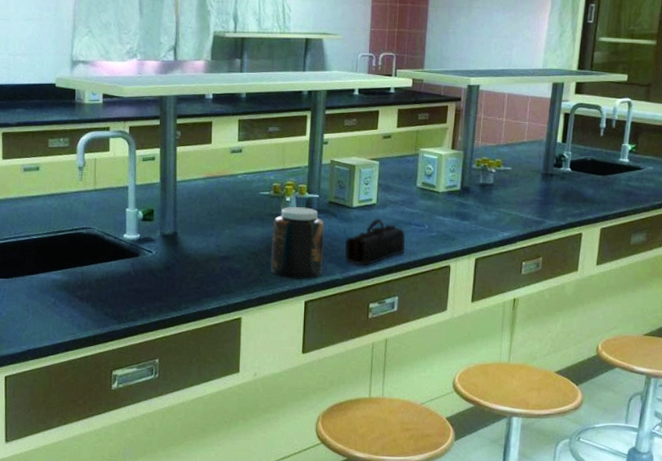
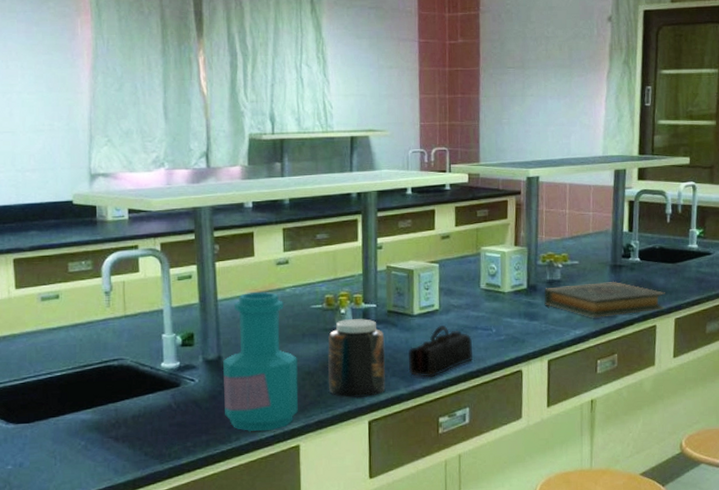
bottle: none [177,176,244,302] -> present [222,291,298,431]
hardback book: none [476,188,593,222] -> present [544,281,665,318]

